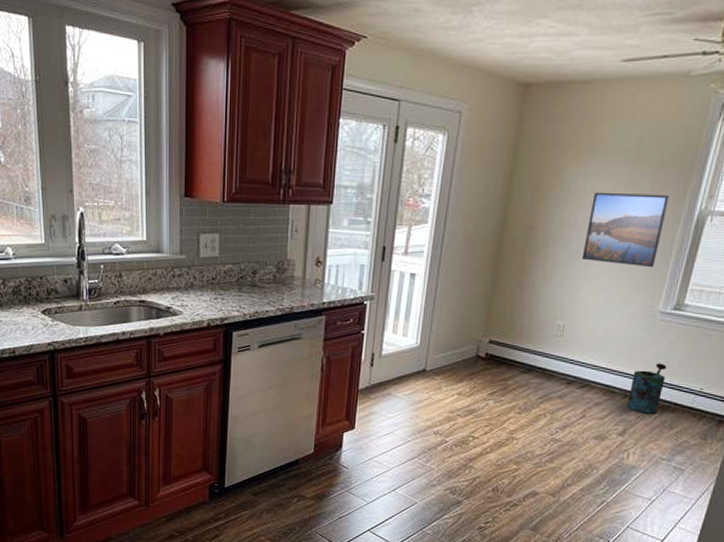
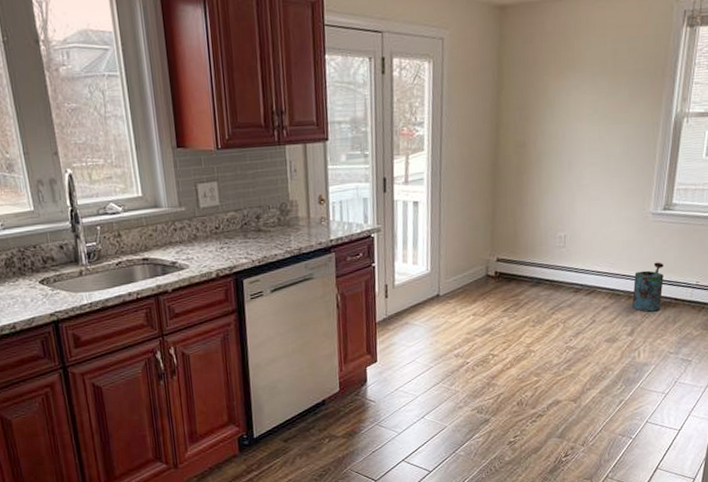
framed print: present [581,192,670,268] -> none [573,101,648,173]

